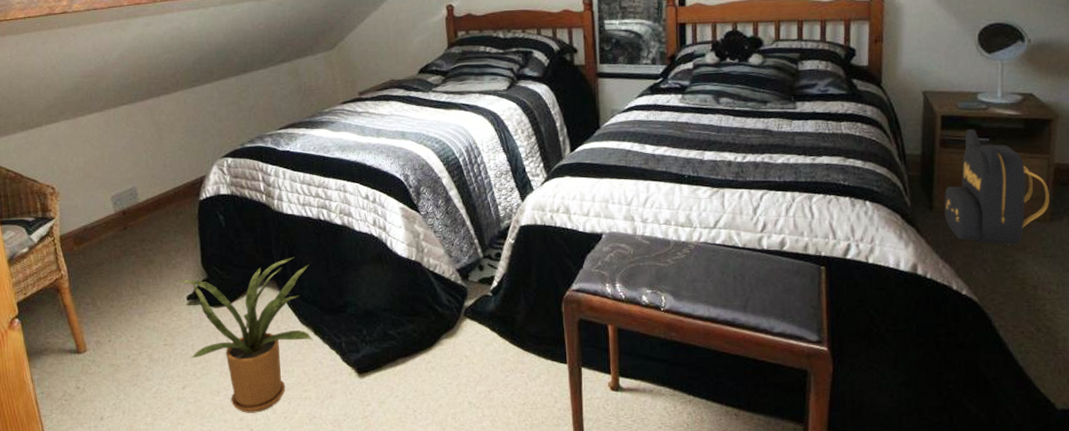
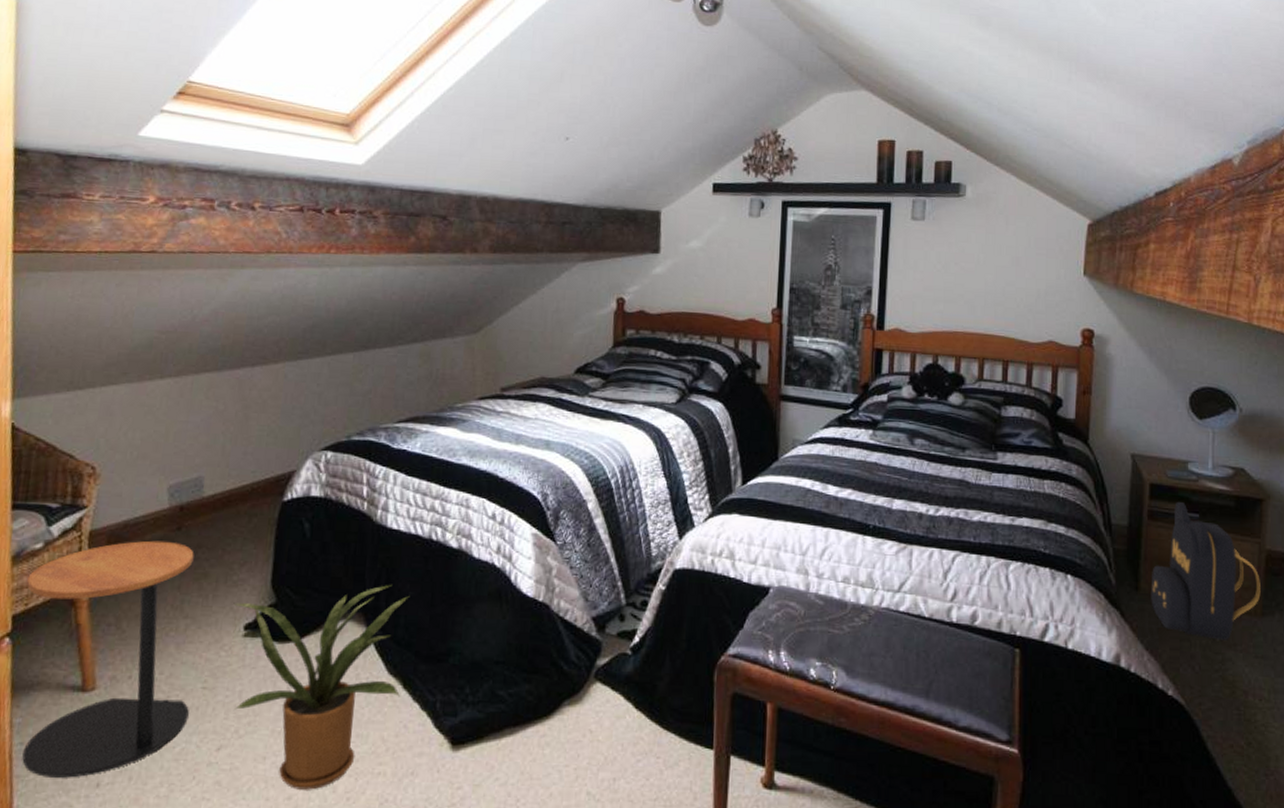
side table: none [22,238,158,415] -> present [22,540,194,778]

